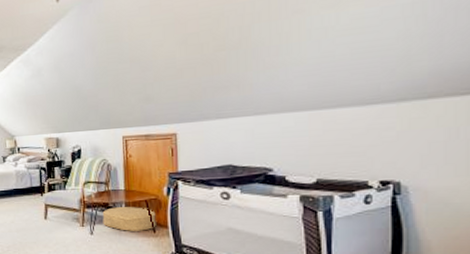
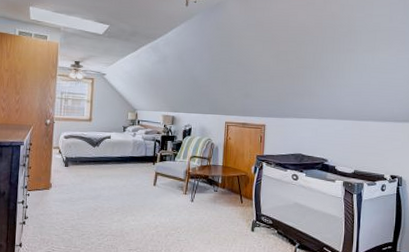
footstool: present [102,207,156,231] -> none [202,180,244,201]

